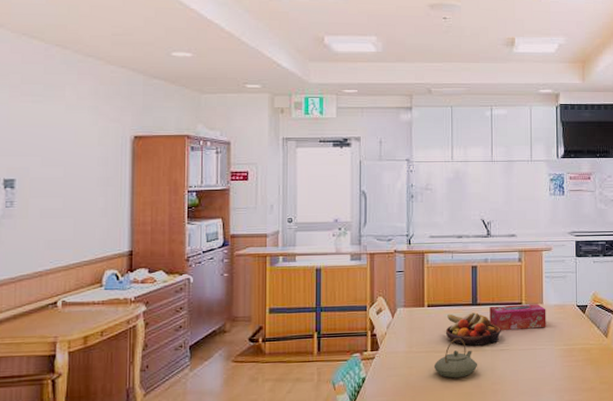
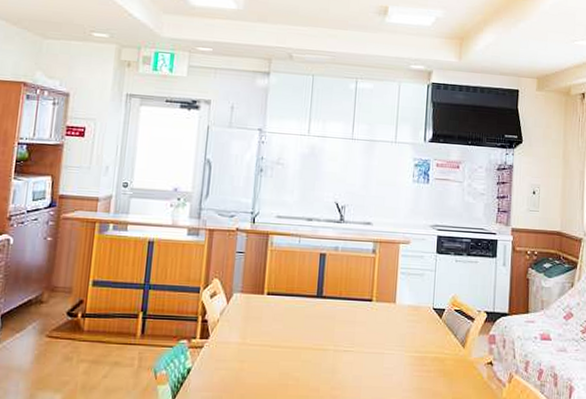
teapot: present [433,338,478,378] -> none [268,333,318,378]
fruit bowl: present [445,312,501,346] -> none [284,304,347,344]
tissue box: present [489,304,546,331] -> none [334,300,399,331]

